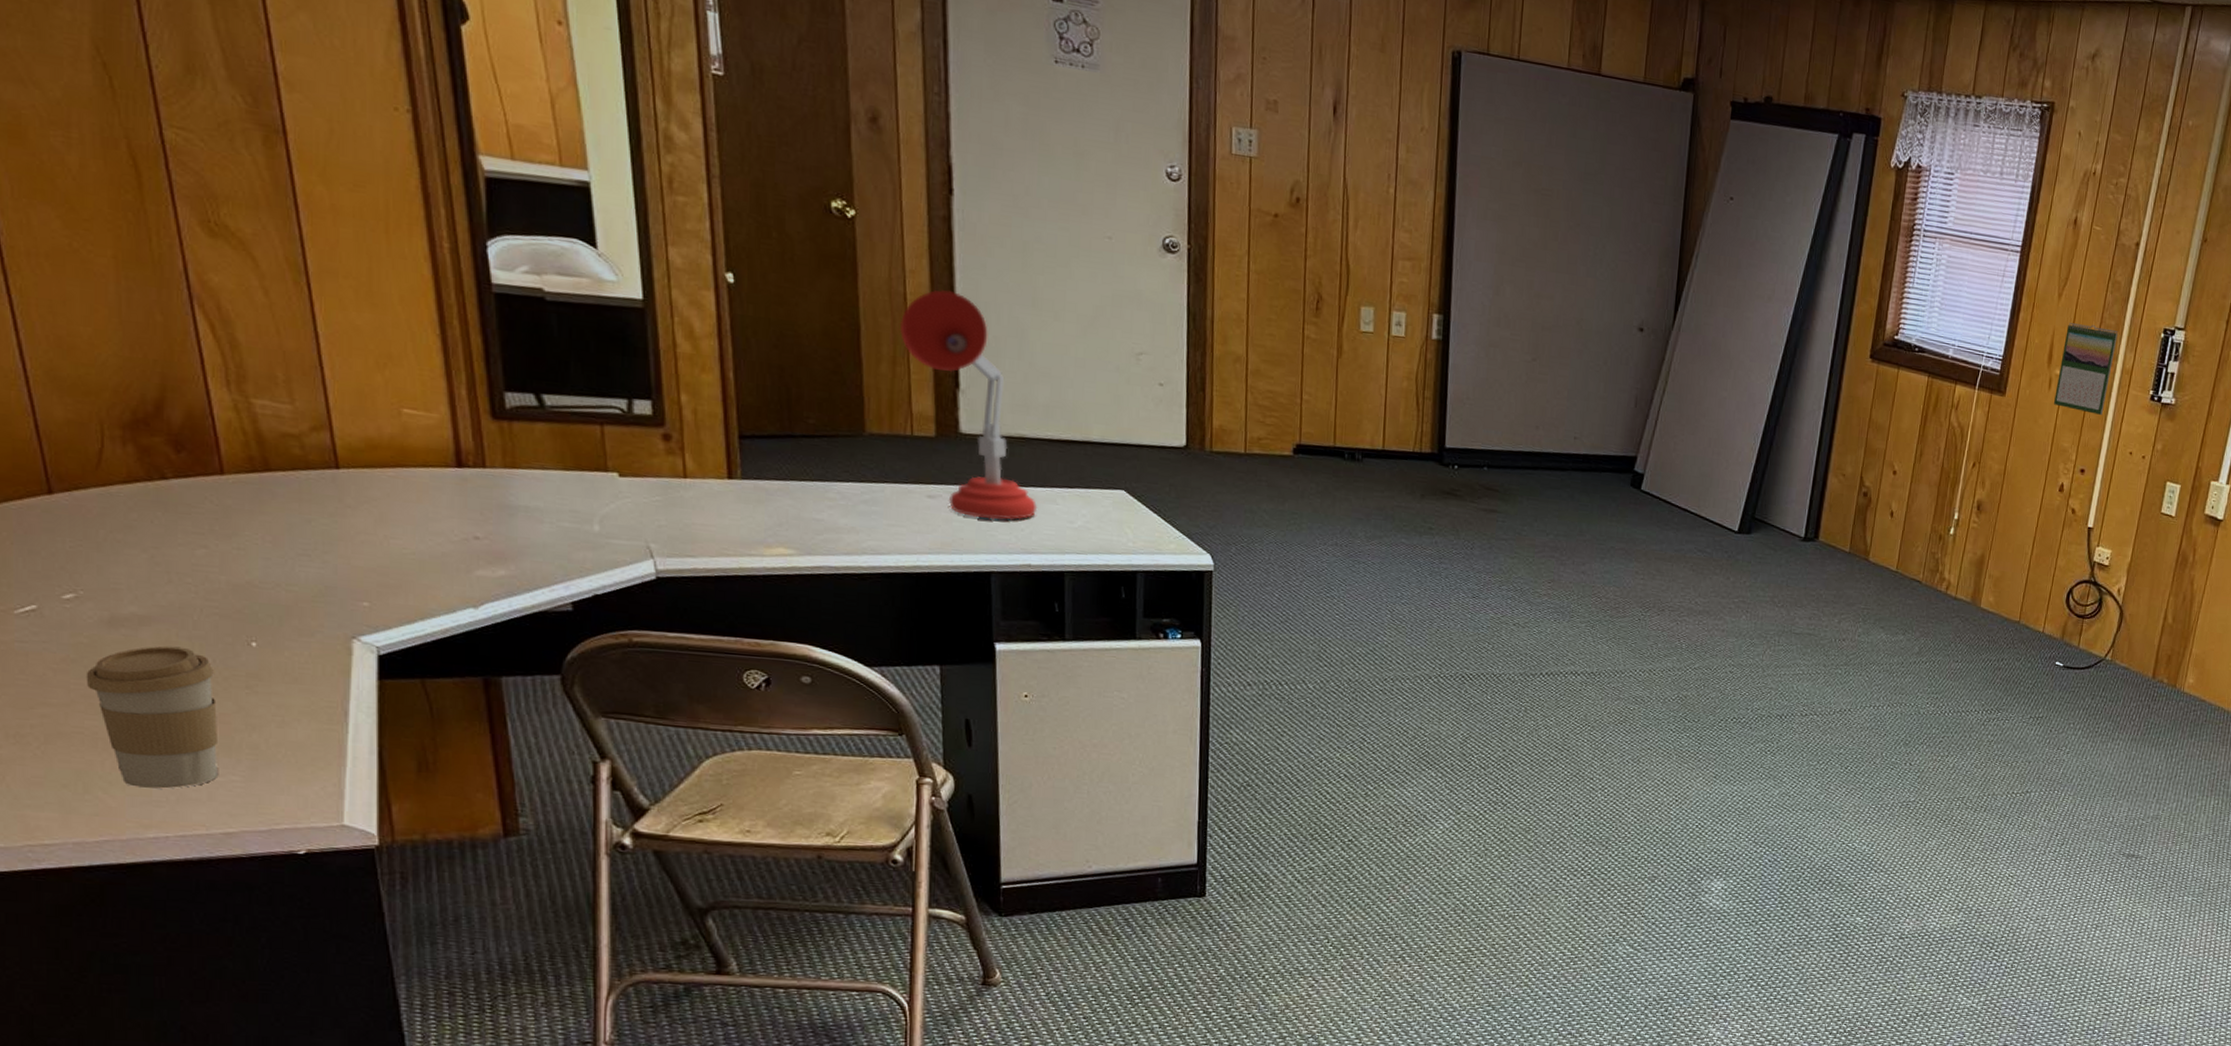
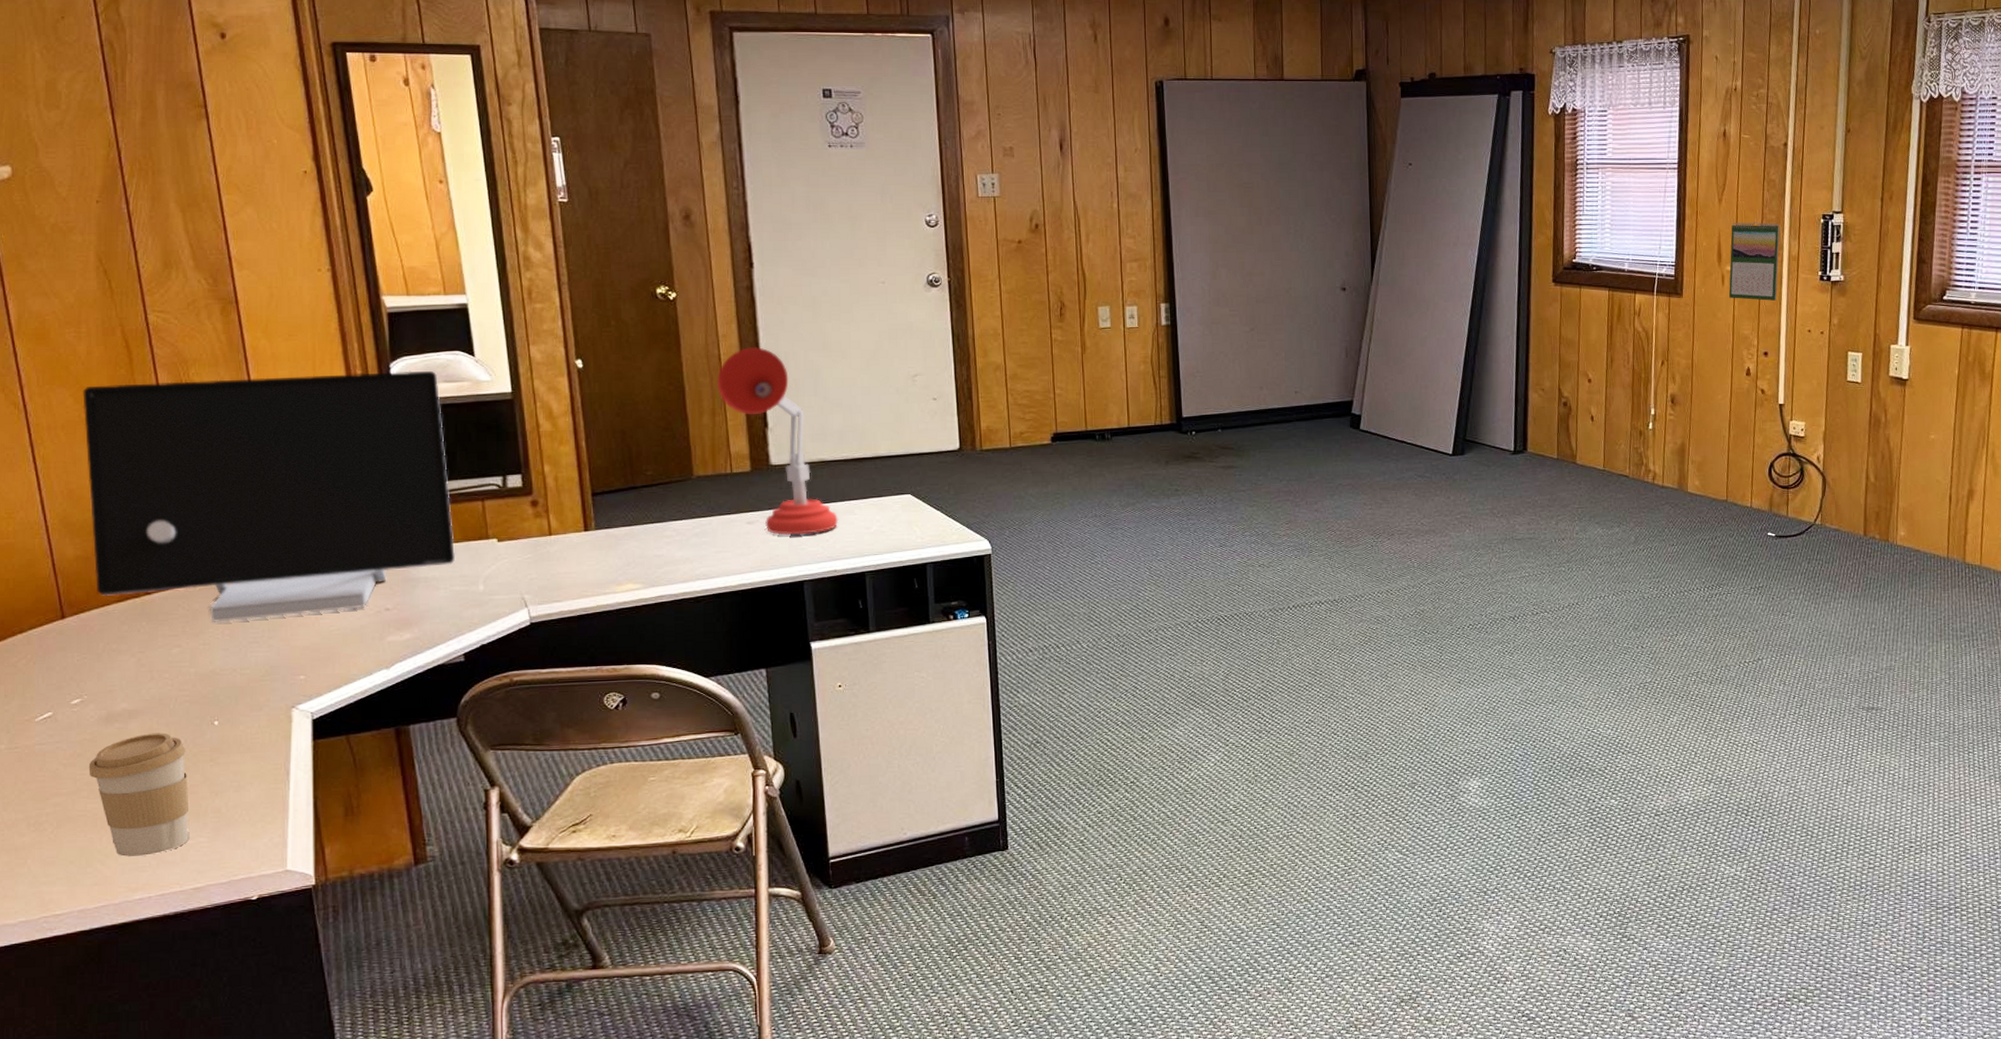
computer monitor: none [74,209,566,533] -> present [83,371,456,622]

